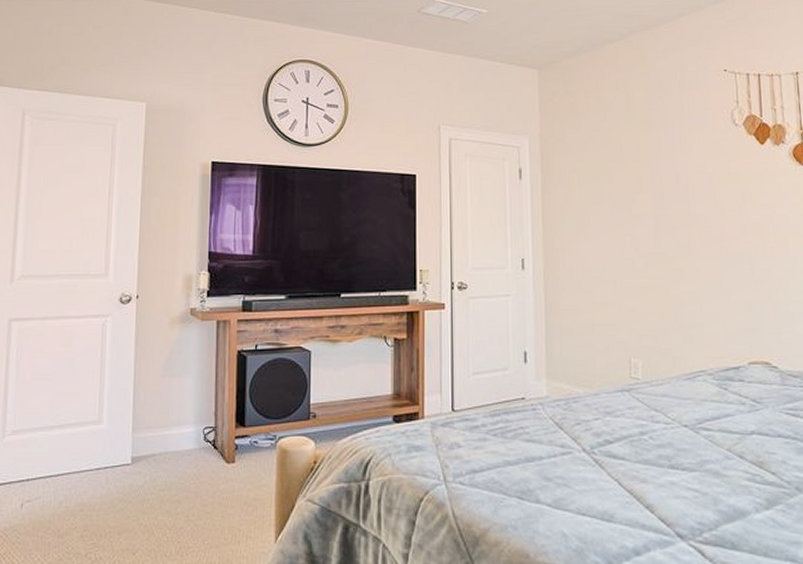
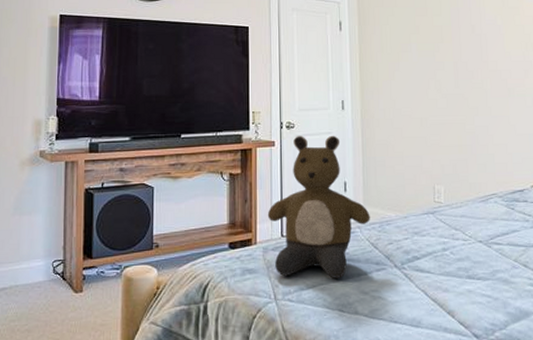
bear: none [436,298,554,461] -> present [267,135,370,279]

